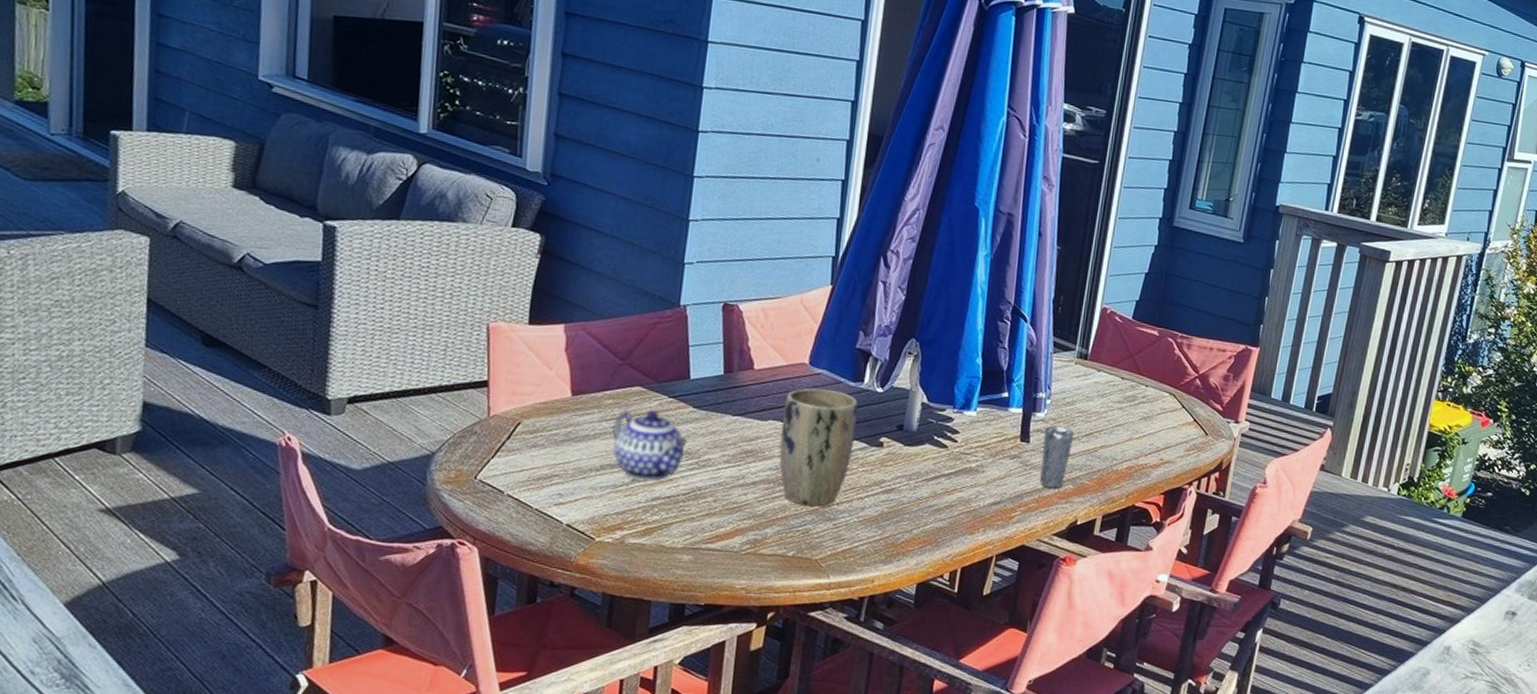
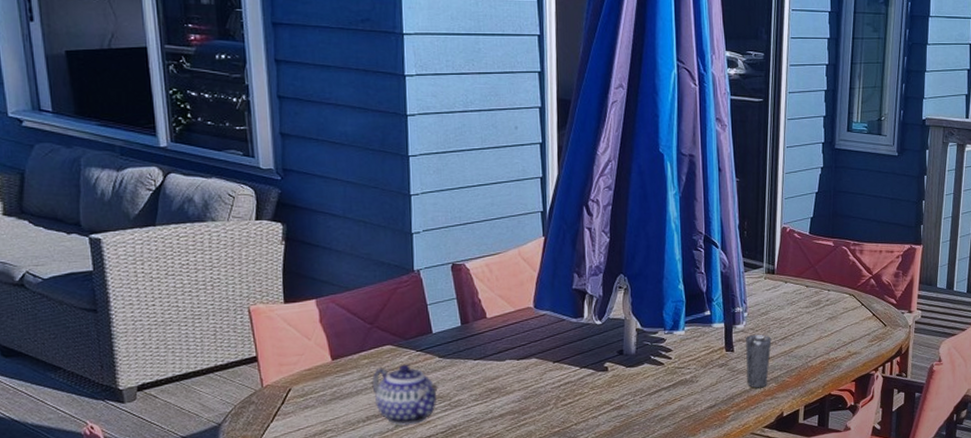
plant pot: present [779,387,858,507] -> none [518,327,583,430]

